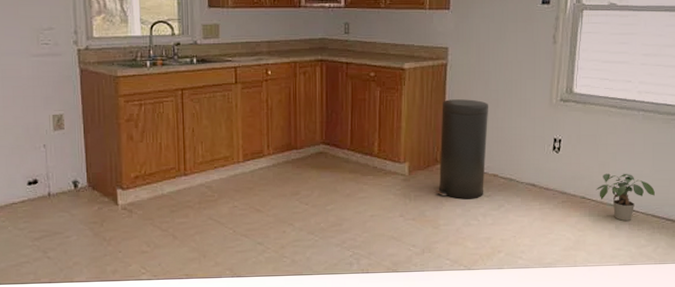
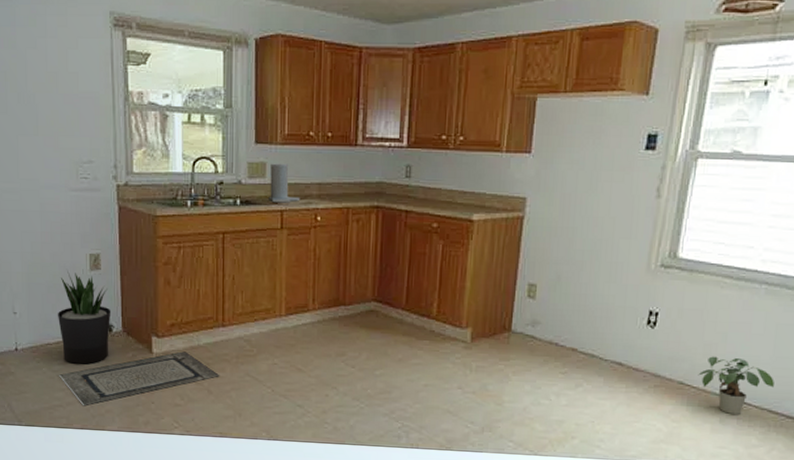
planter: none [21,131,76,221] -> present [57,270,112,365]
doormat: none [25,201,184,261] -> present [59,351,220,406]
paper towel: none [223,25,252,60] -> present [268,163,301,203]
pedal bin: present [435,99,489,200] -> none [500,258,572,375]

